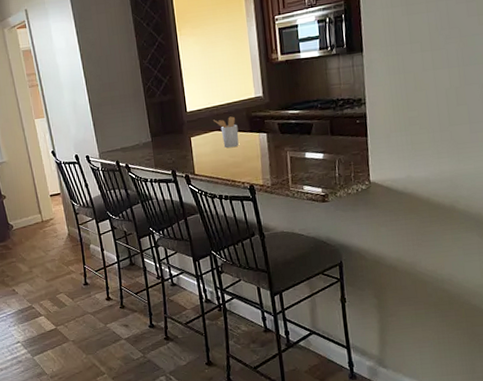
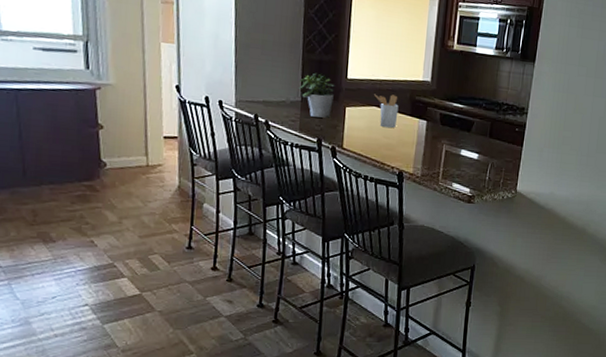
potted plant: none [146,113,179,152] -> present [298,72,335,118]

